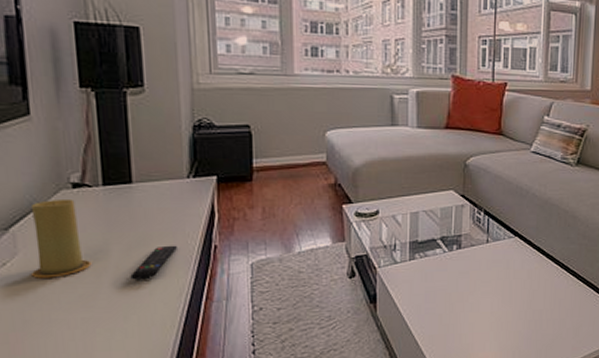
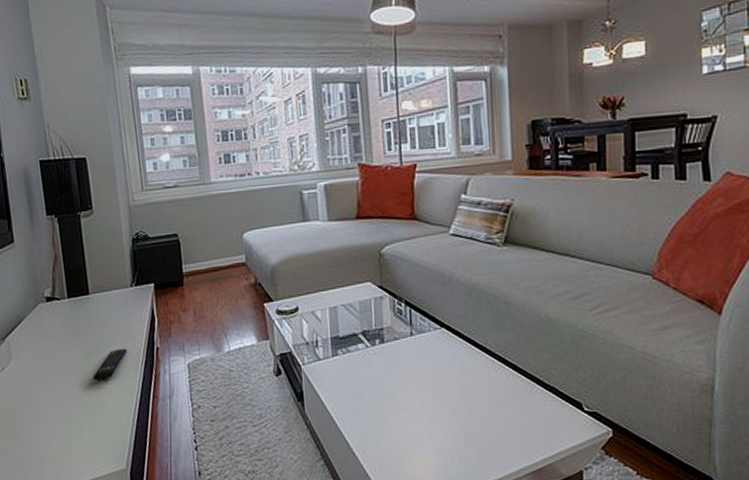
candle: present [30,198,92,278] -> none [18,311,64,380]

